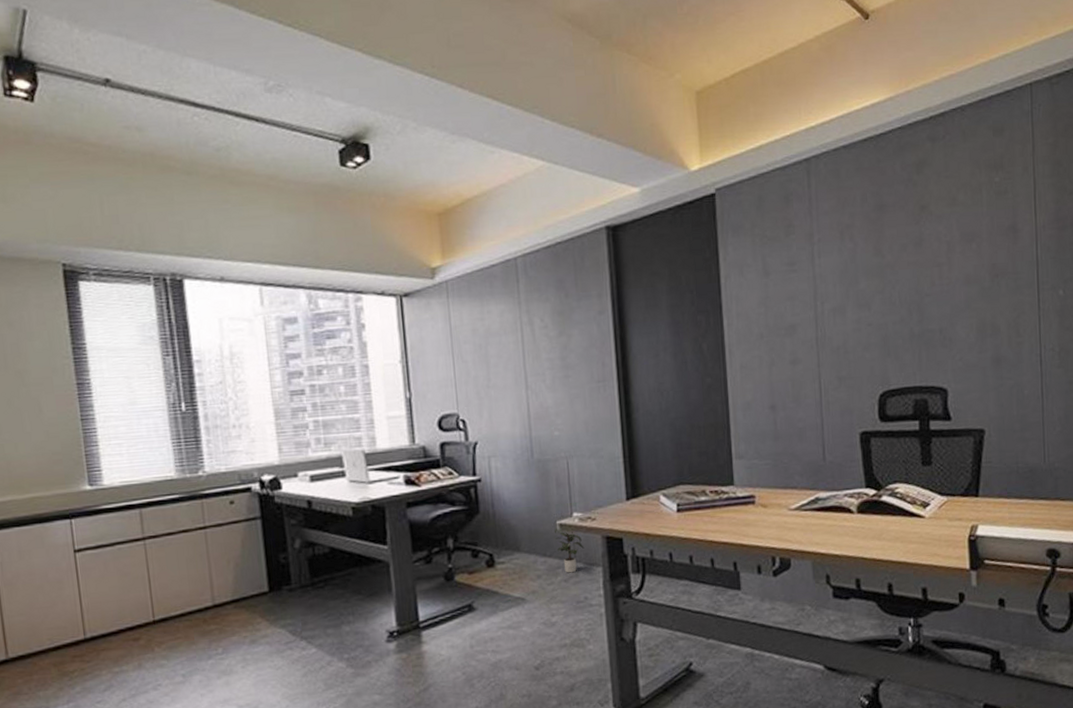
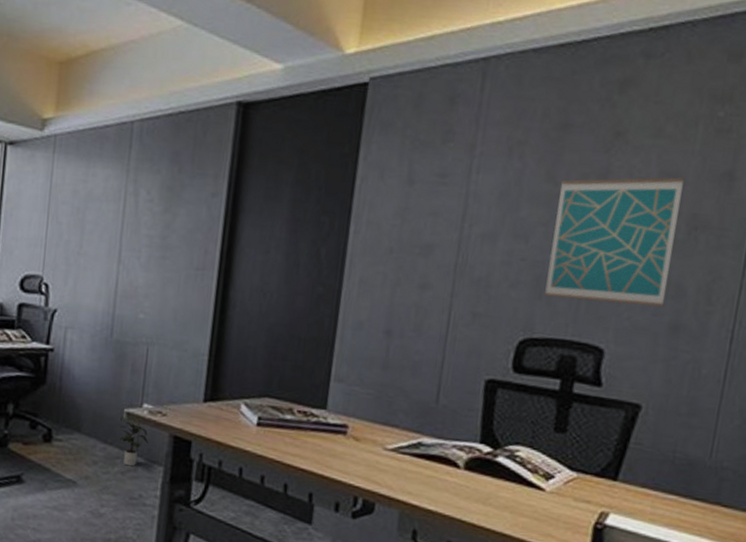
wall art: none [886,236,986,353] -> present [544,177,684,307]

